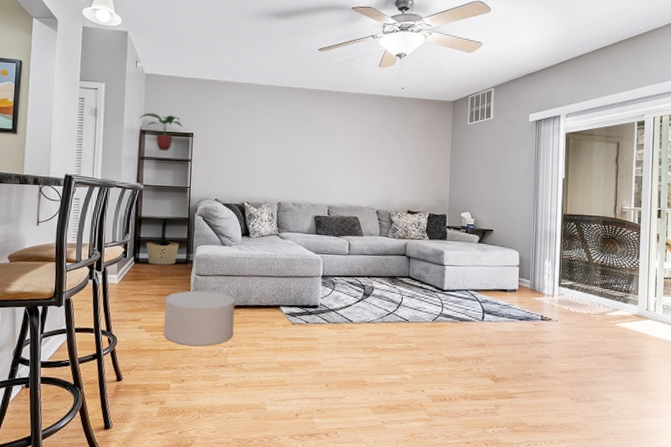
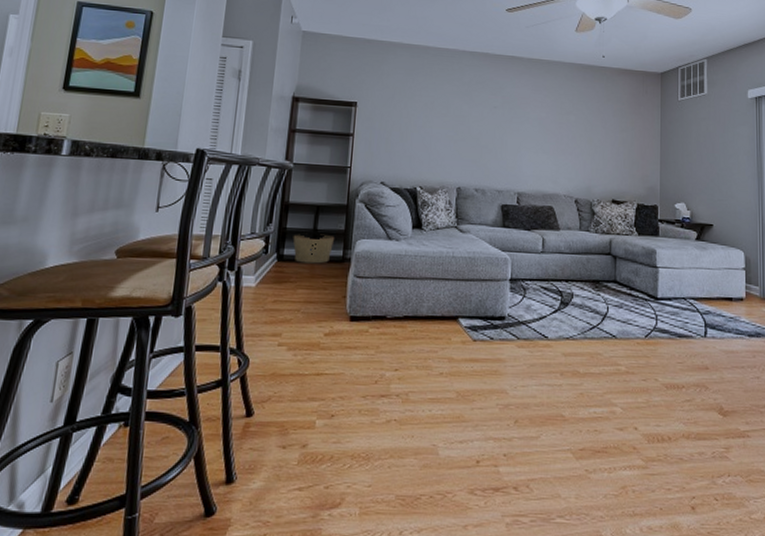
potted plant: present [139,112,183,151] -> none [291,76,344,123]
pouf: present [163,290,235,347] -> none [309,296,402,370]

